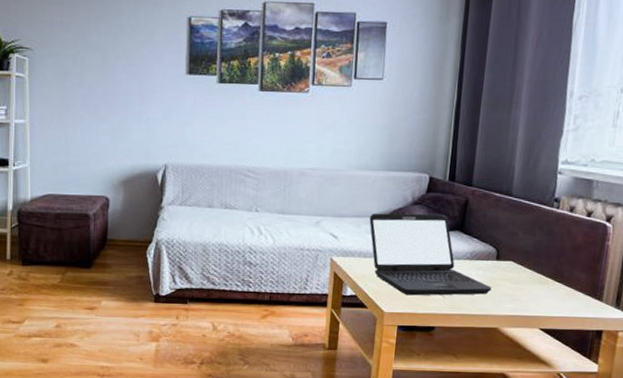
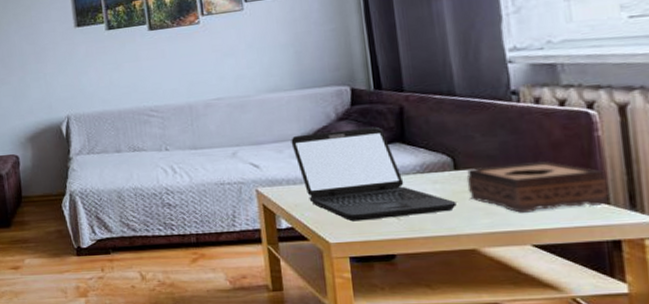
tissue box: none [502,260,605,303] -> present [466,160,609,213]

